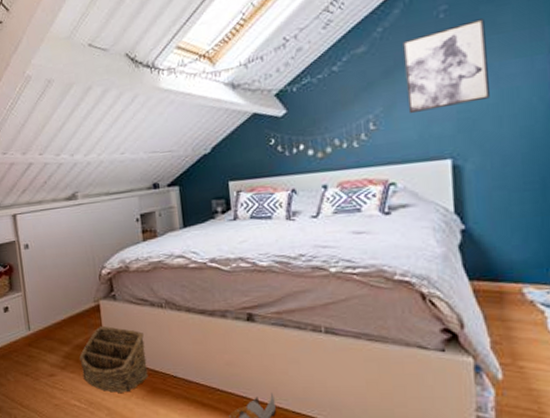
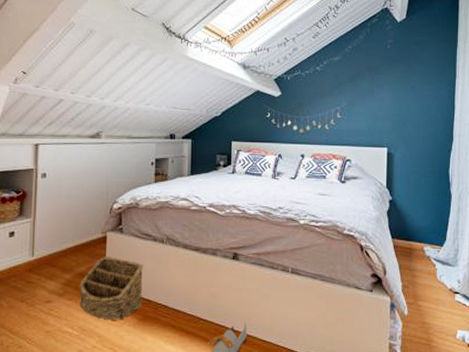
wall art: present [403,18,490,114] -> none [363,54,413,111]

